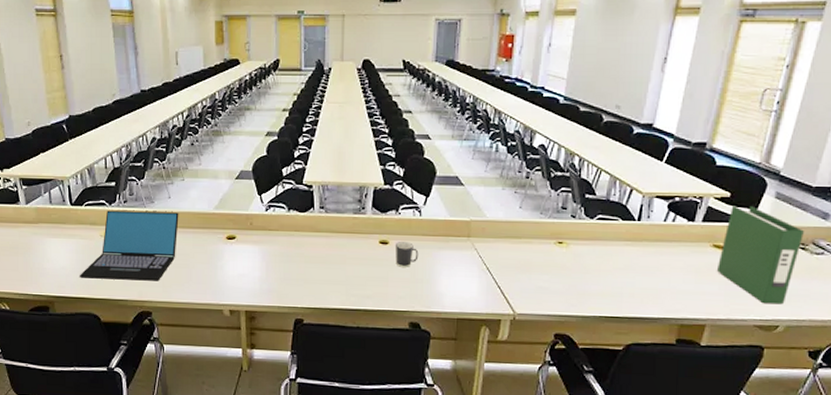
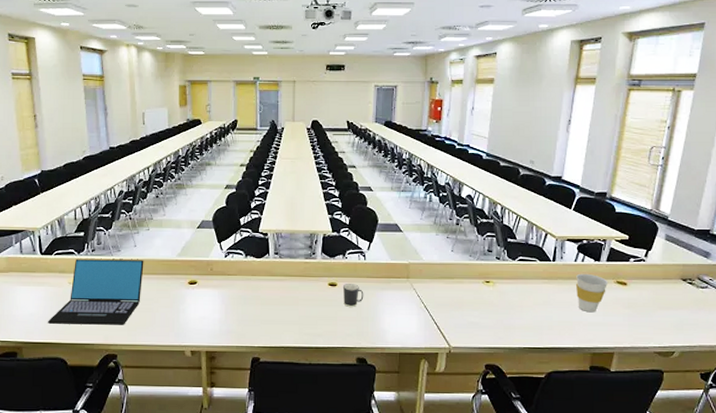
cup: none [664,235,704,280] -> present [576,273,609,313]
binder: present [716,206,804,305] -> none [620,247,690,333]

